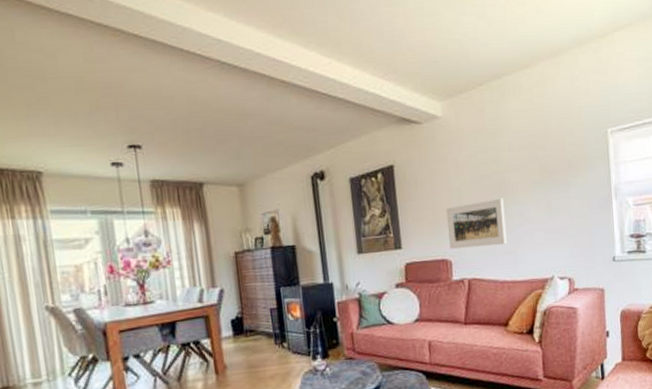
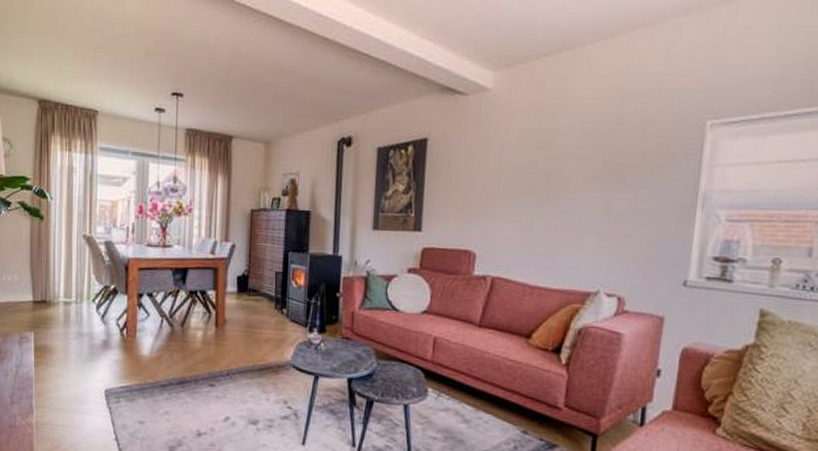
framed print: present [446,198,507,249] -> none [476,189,551,244]

